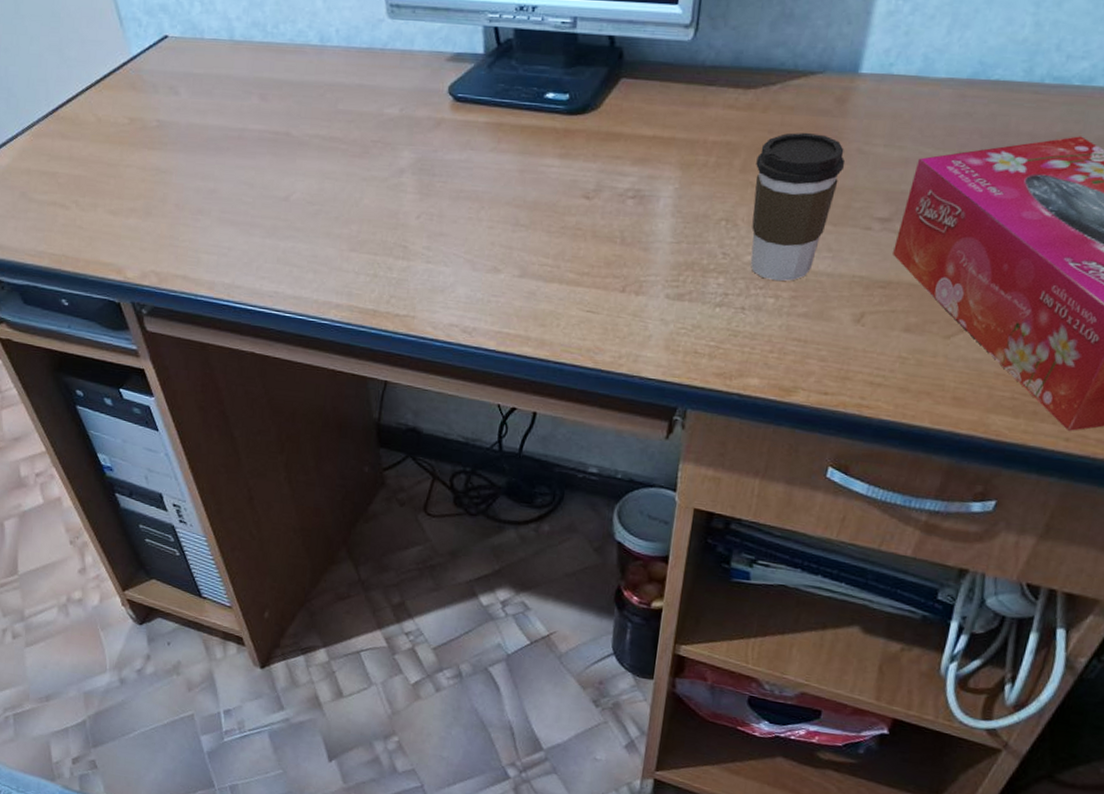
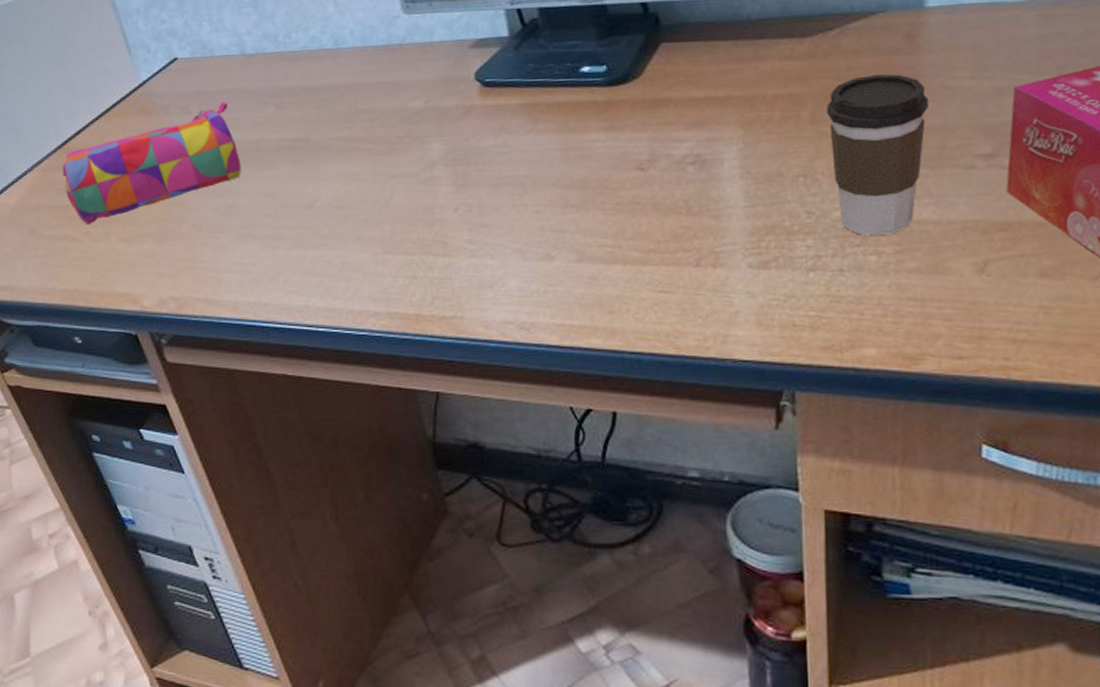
pencil case: none [53,85,224,193] -> present [62,101,241,224]

